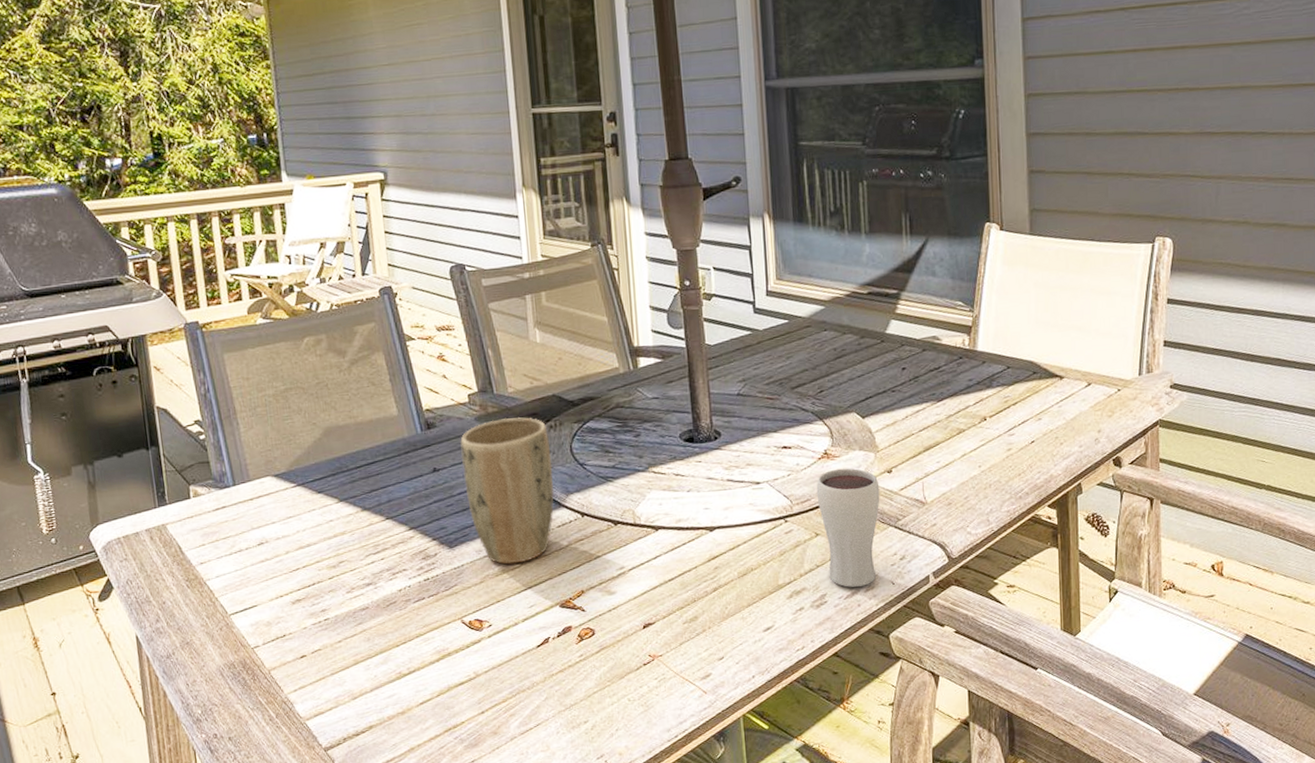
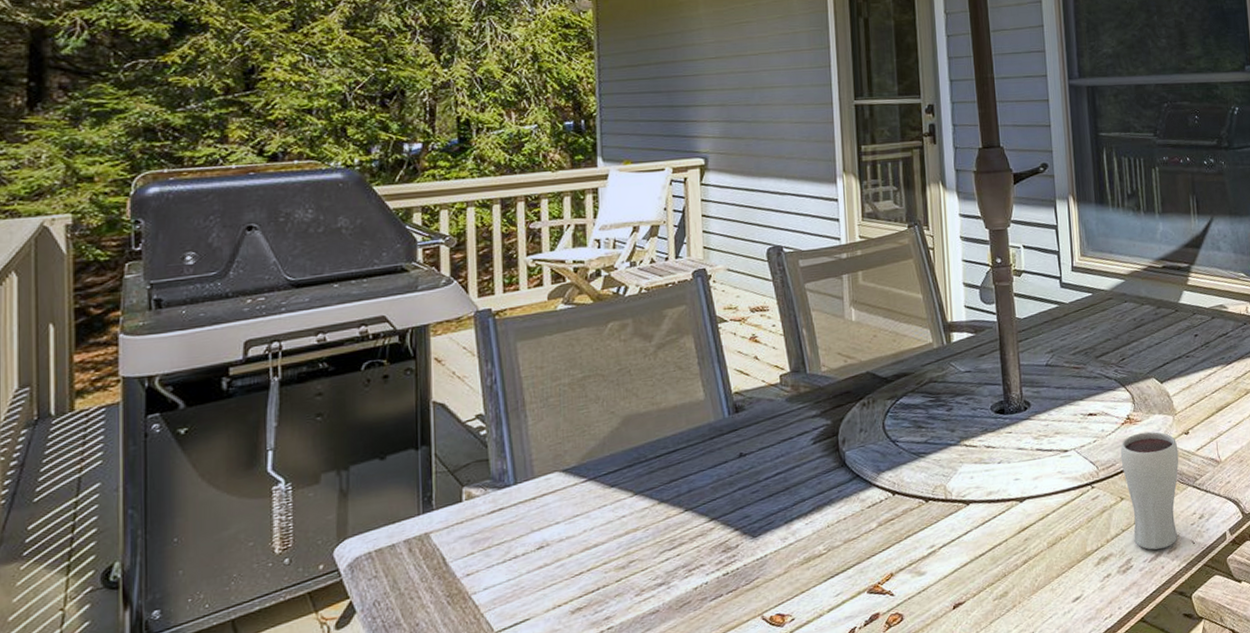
plant pot: present [460,417,554,564] -> none [769,396,865,551]

